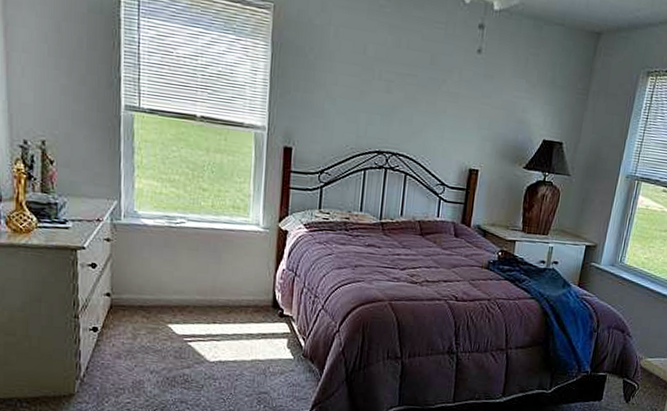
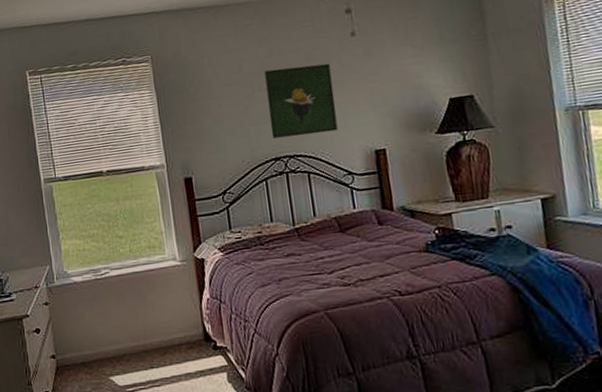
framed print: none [380,60,451,141] -> present [264,63,338,139]

